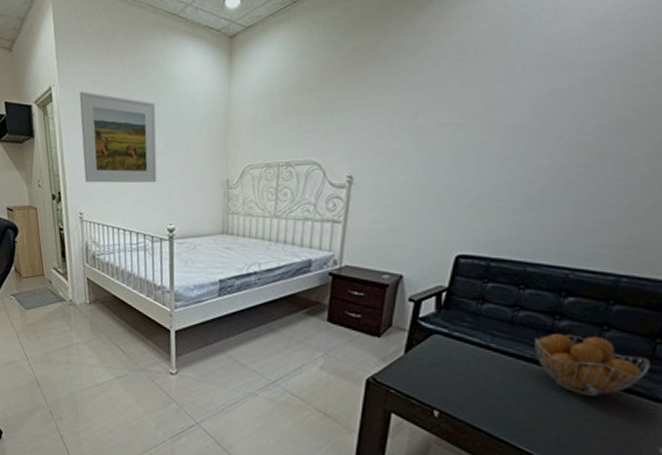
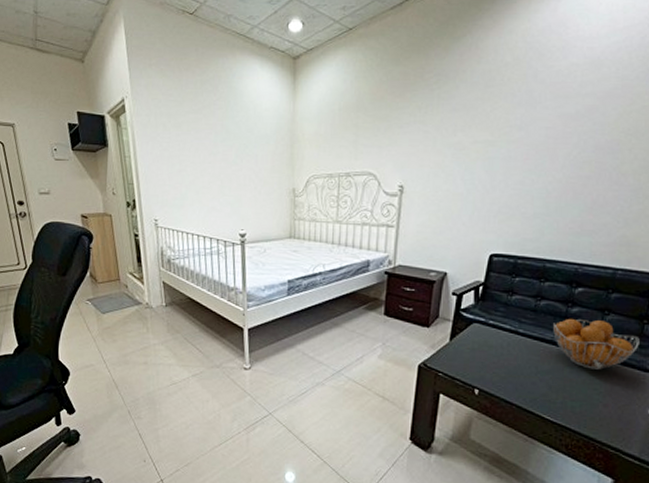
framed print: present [79,91,157,183] -> none [152,104,229,191]

